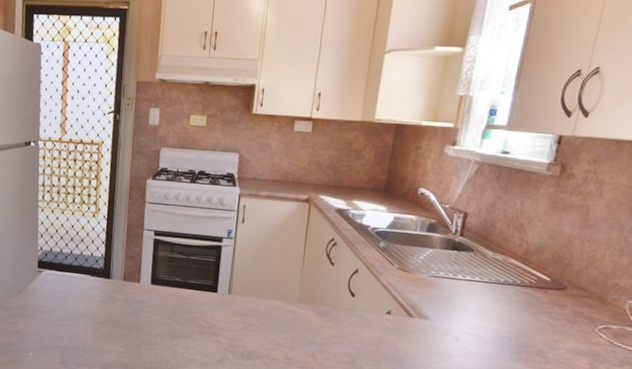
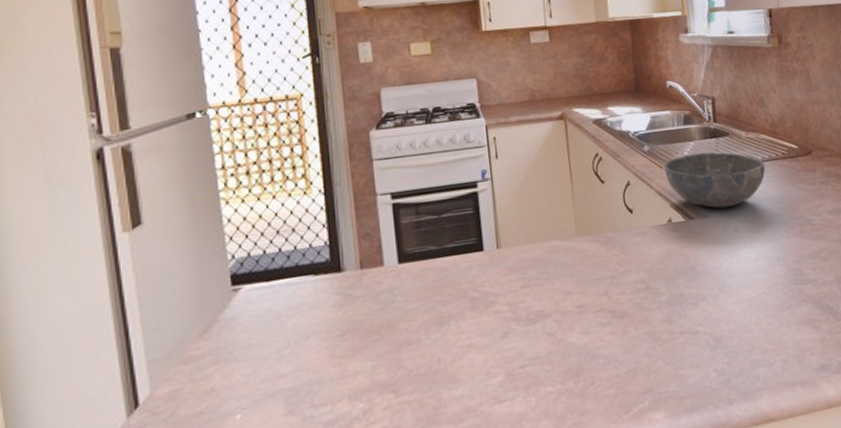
bowl: none [395,259,506,317] -> present [664,152,765,208]

